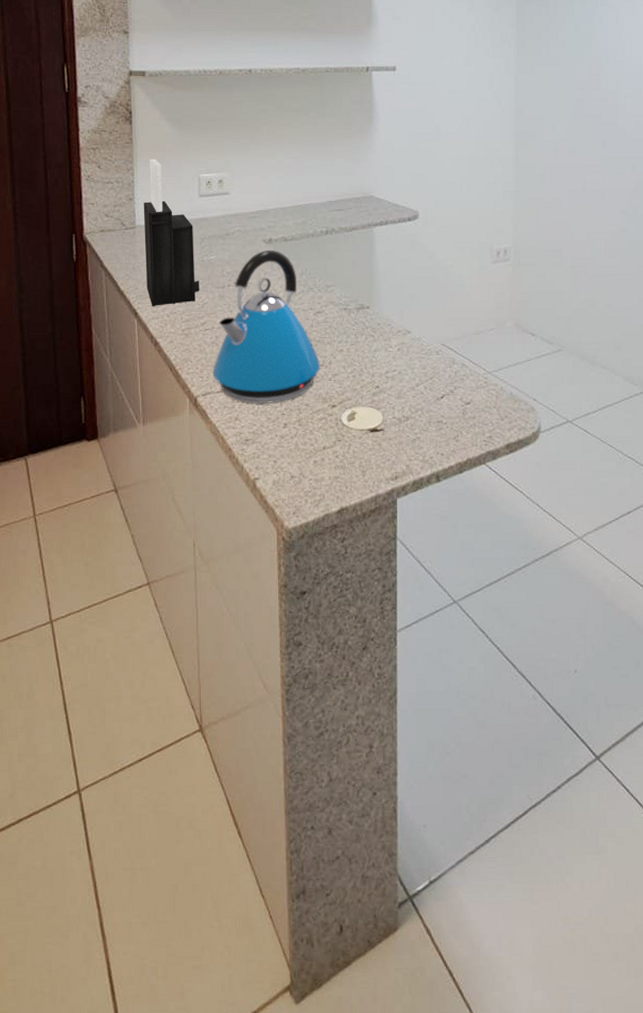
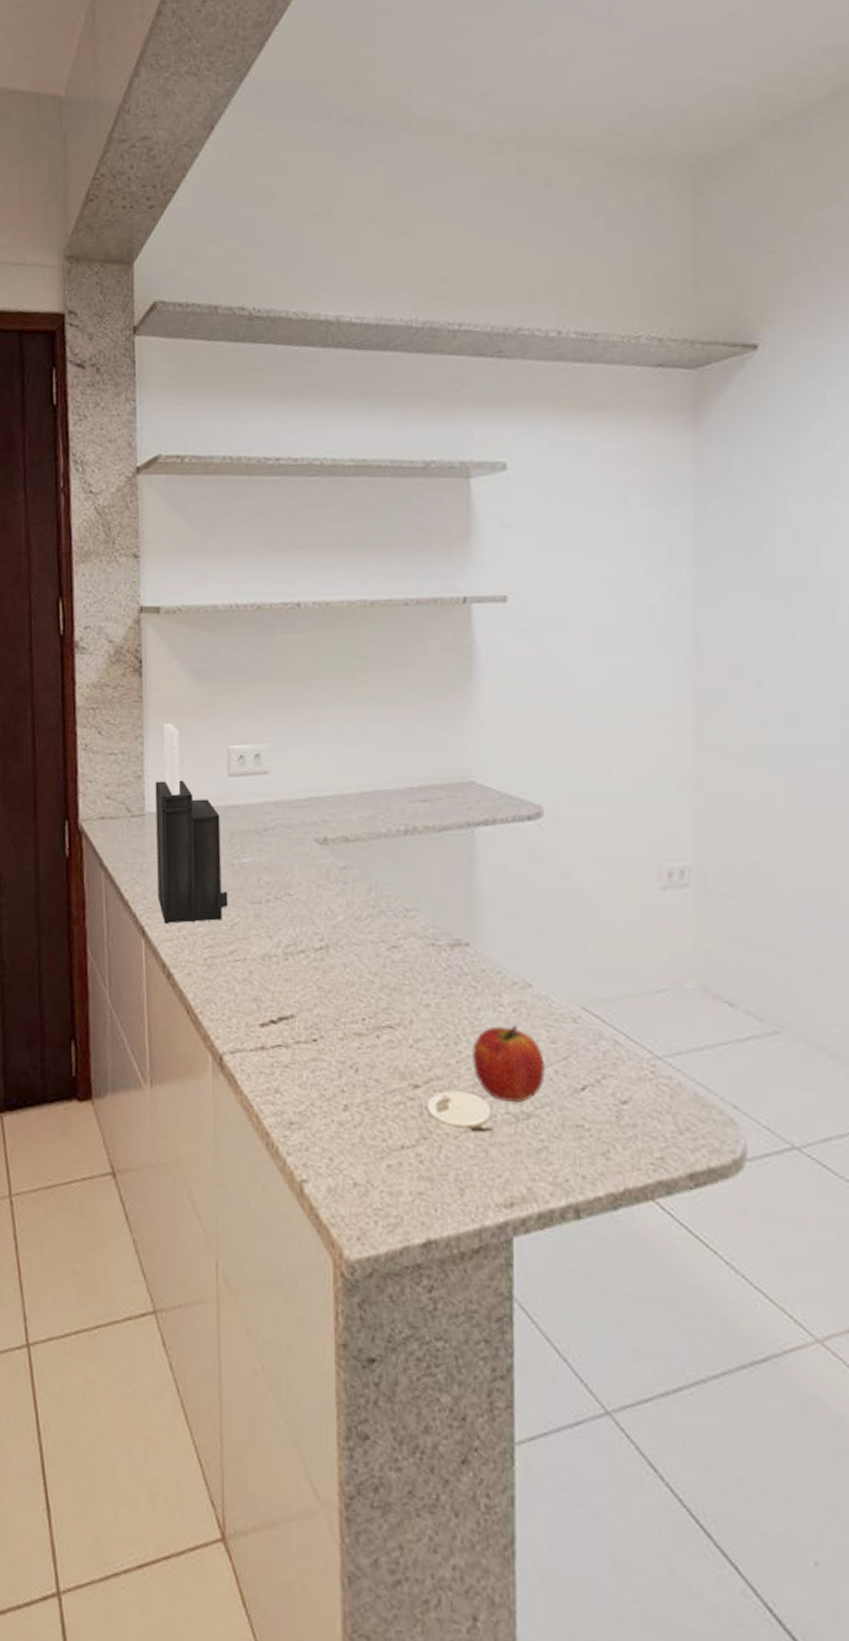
kettle: present [213,249,320,404] -> none [245,853,397,1074]
fruit: none [371,360,419,411] -> present [473,1026,546,1103]

